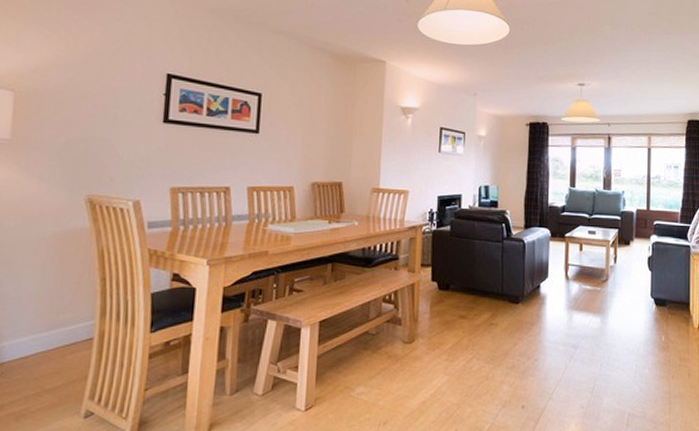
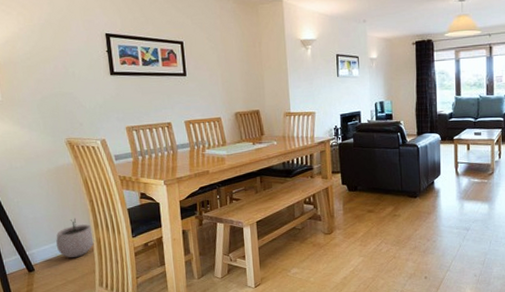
plant pot: none [39,301,97,356] -> present [56,218,95,258]

